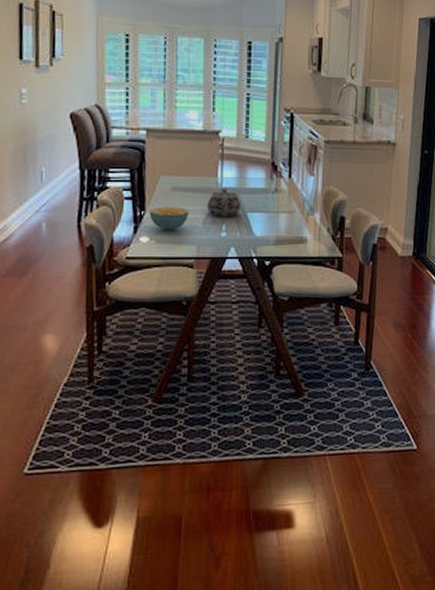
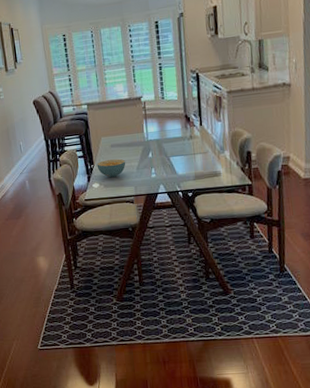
teapot: present [207,188,240,217] -> none [138,140,164,163]

